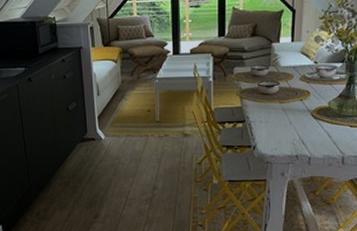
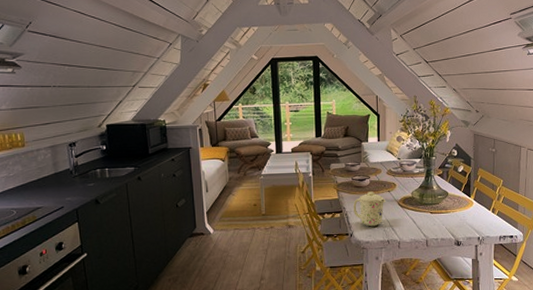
mug: none [258,100,297,139] -> present [353,191,386,227]

